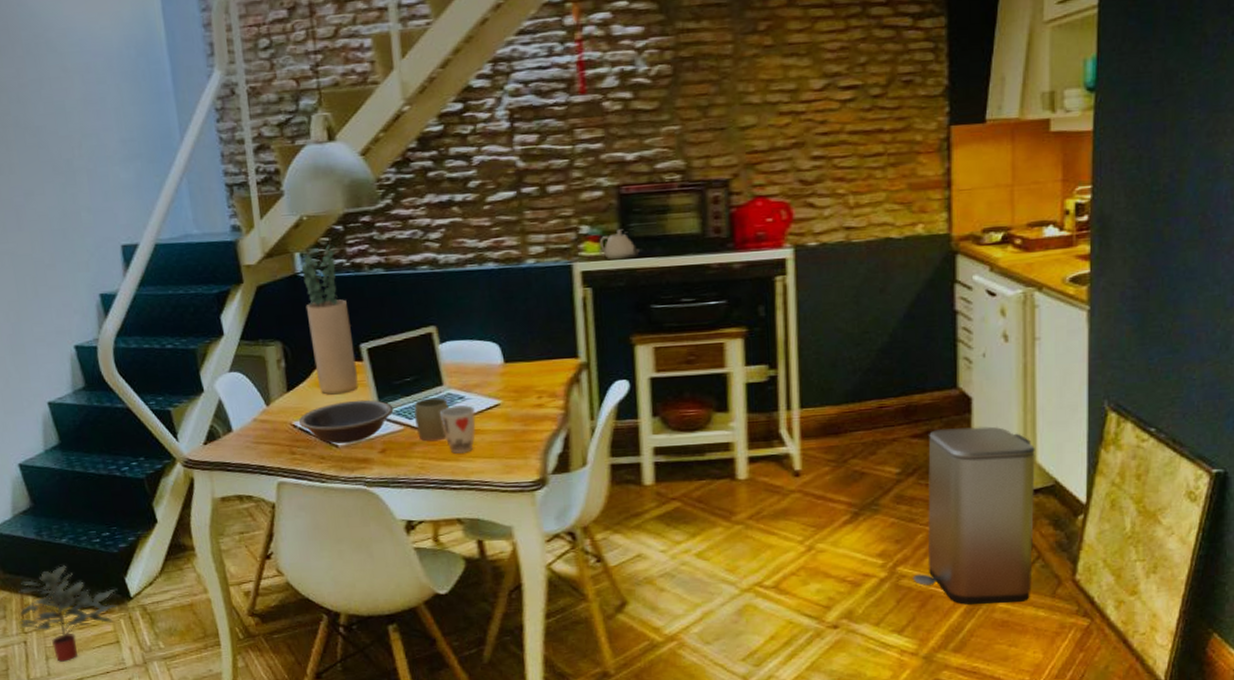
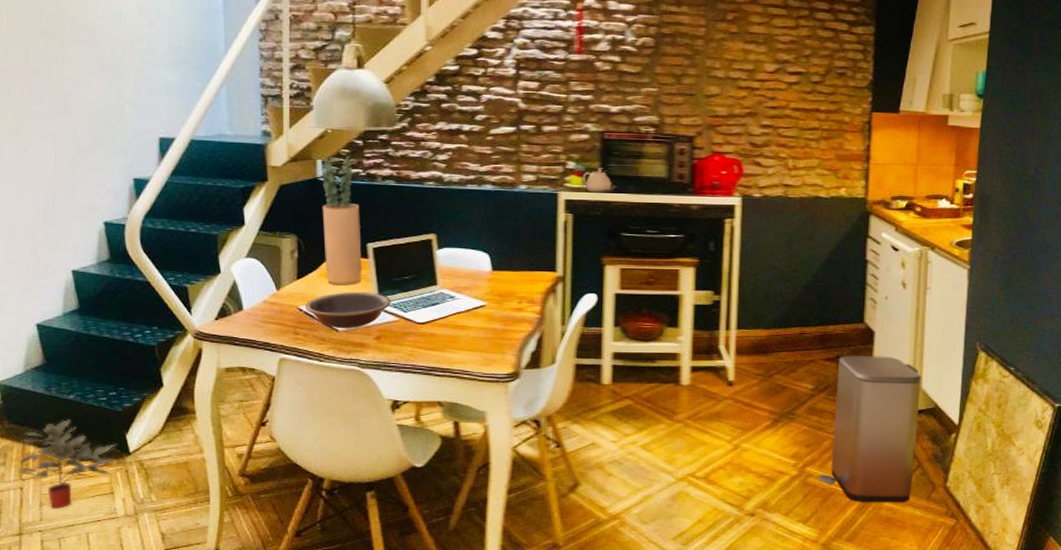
mug: present [414,396,448,441] -> none [409,294,440,332]
cup: present [440,405,476,454] -> none [432,303,464,345]

